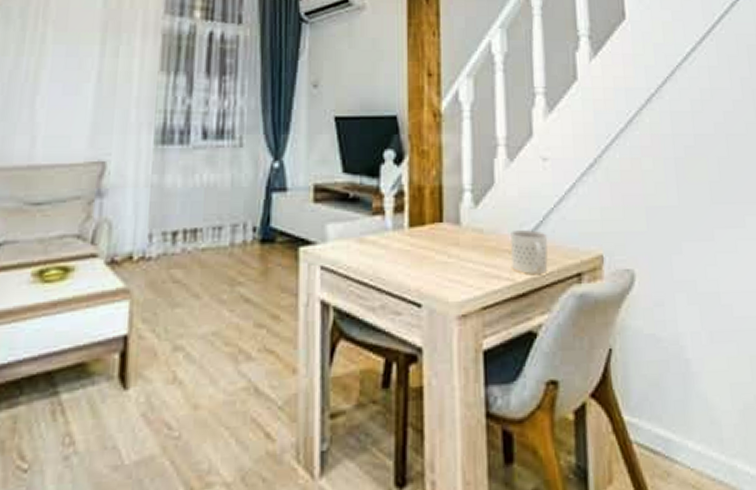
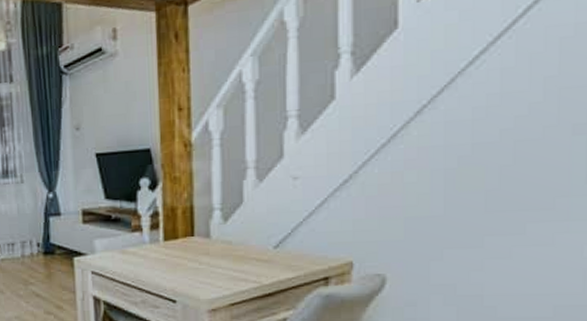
mug: present [510,230,548,275] -> none [258,241,296,279]

